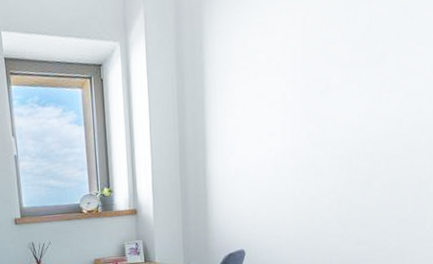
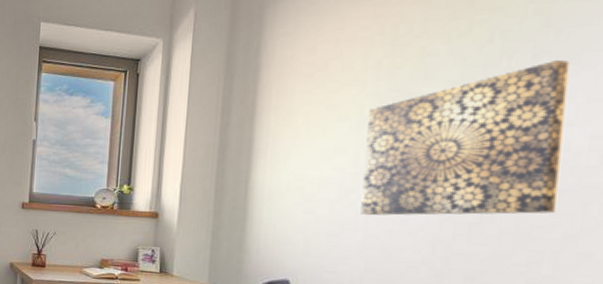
wall art: none [290,40,420,187] -> present [360,59,570,216]

